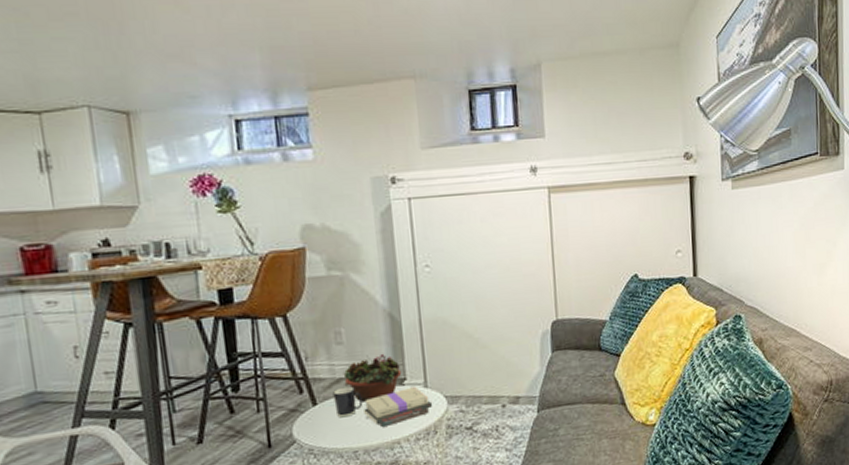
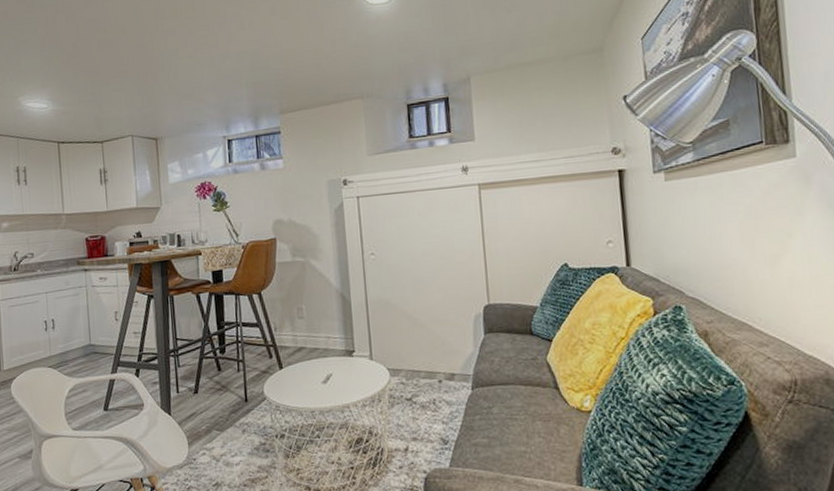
mug: present [333,386,363,418] -> none [295,354,319,381]
succulent planter: present [343,353,402,402] -> none [303,328,351,369]
books: present [364,386,433,427] -> none [320,358,378,392]

